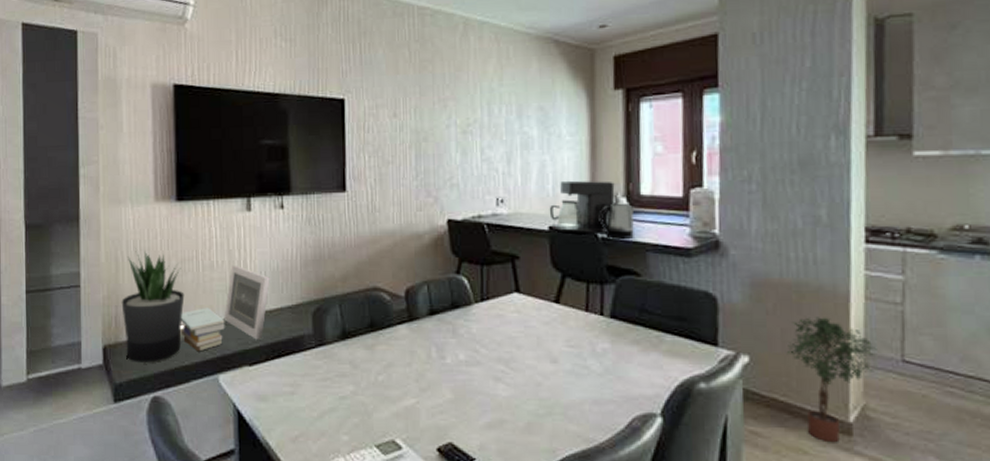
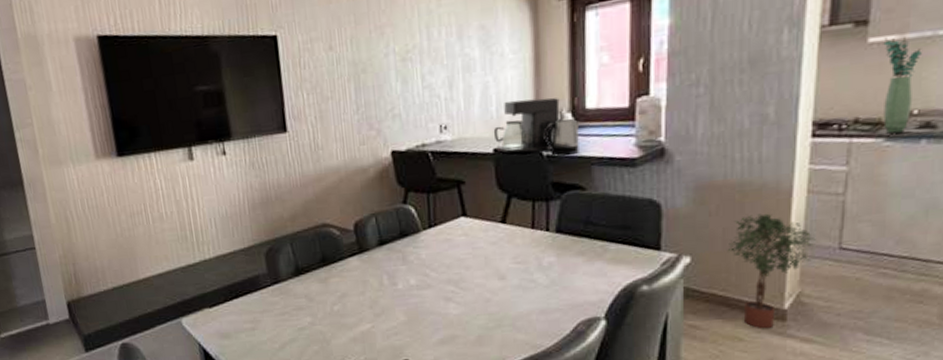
planter: present [121,248,185,363] -> none [77,207,142,314]
books: present [180,308,225,352] -> none [137,257,182,299]
picture frame: present [224,264,270,340] -> none [179,214,221,283]
vase: none [928,152,967,248] -> present [883,37,922,135]

